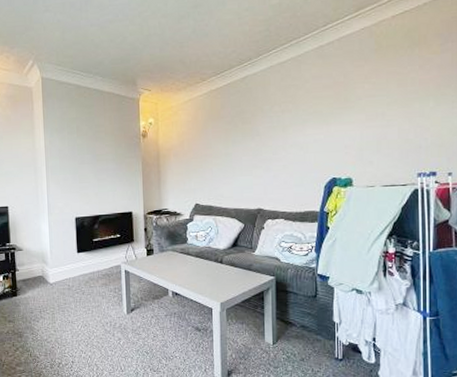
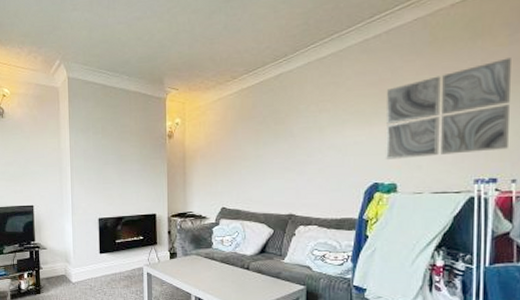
wall art: none [341,64,444,156] -> present [386,58,511,159]

